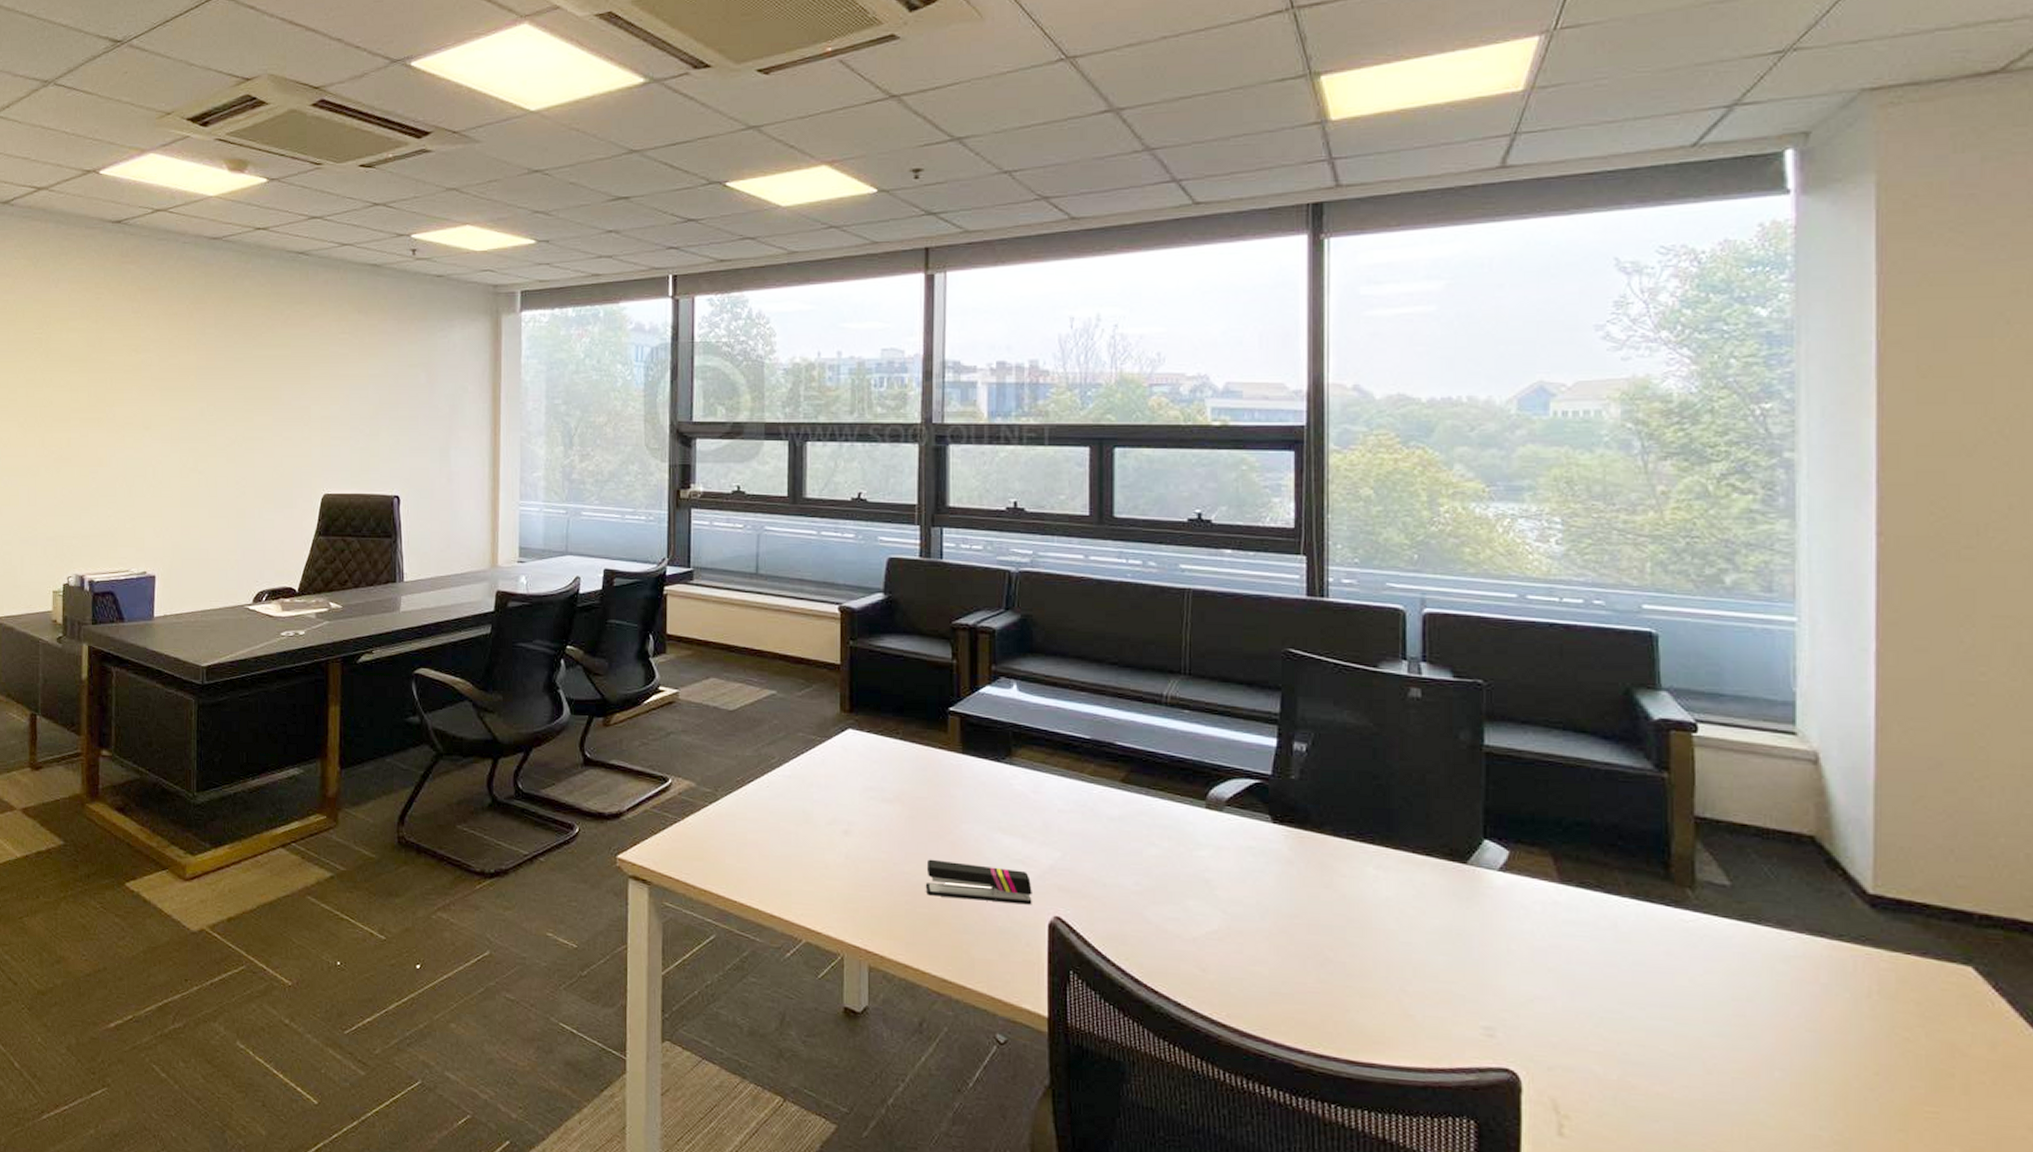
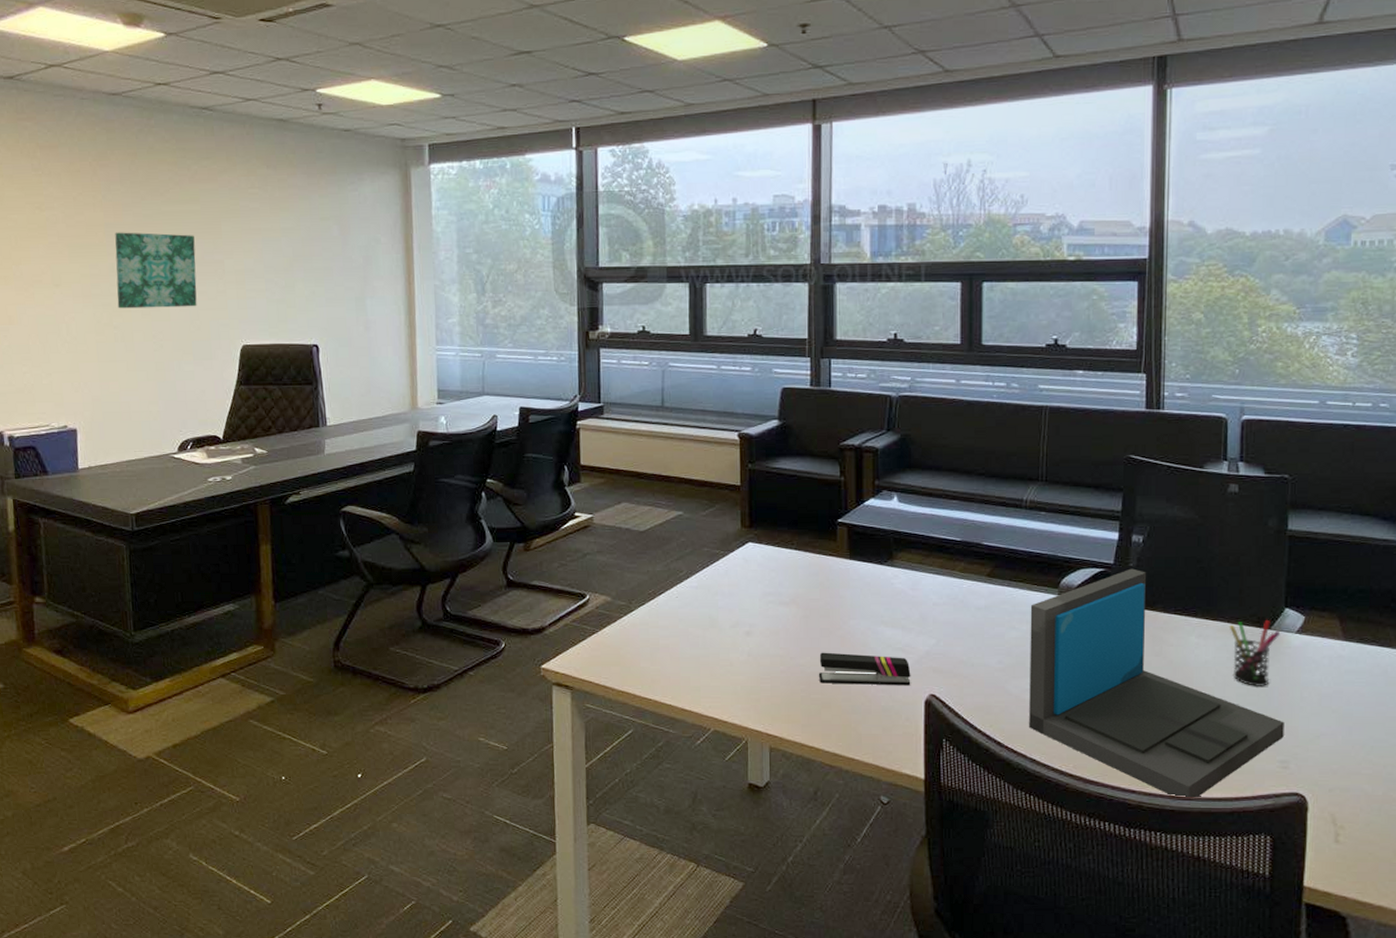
wall art: none [204,376,283,453] -> present [115,232,197,309]
laptop: none [1172,781,1488,1067] -> present [1029,568,1284,799]
pen holder: none [1414,851,1480,933] -> present [1229,619,1281,686]

